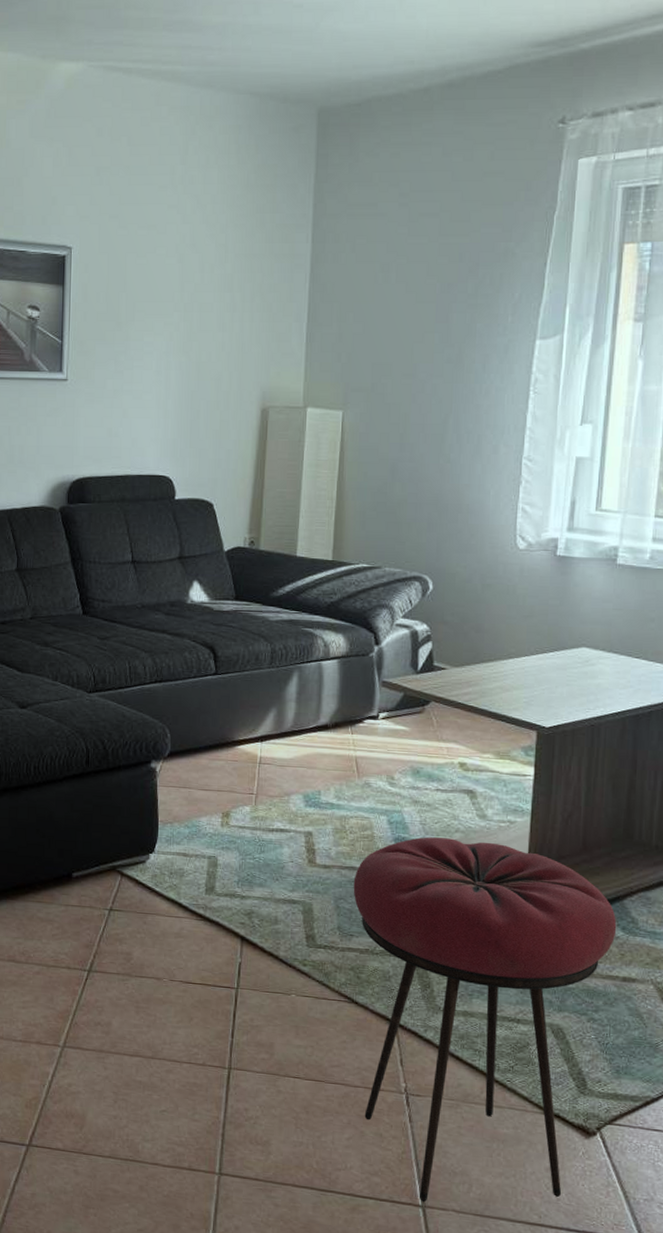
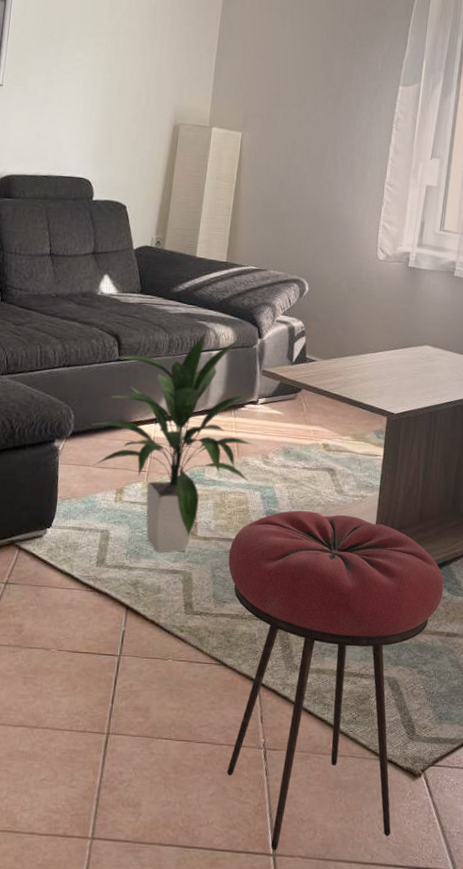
indoor plant: none [191,642,375,881] -> present [92,334,253,552]

